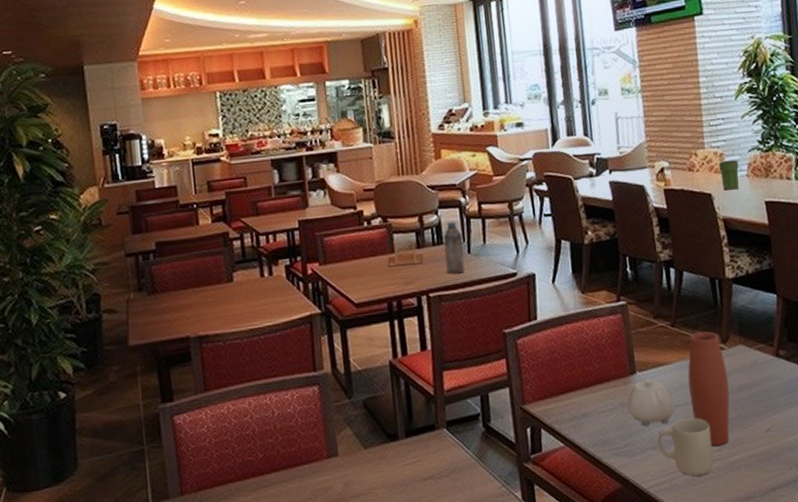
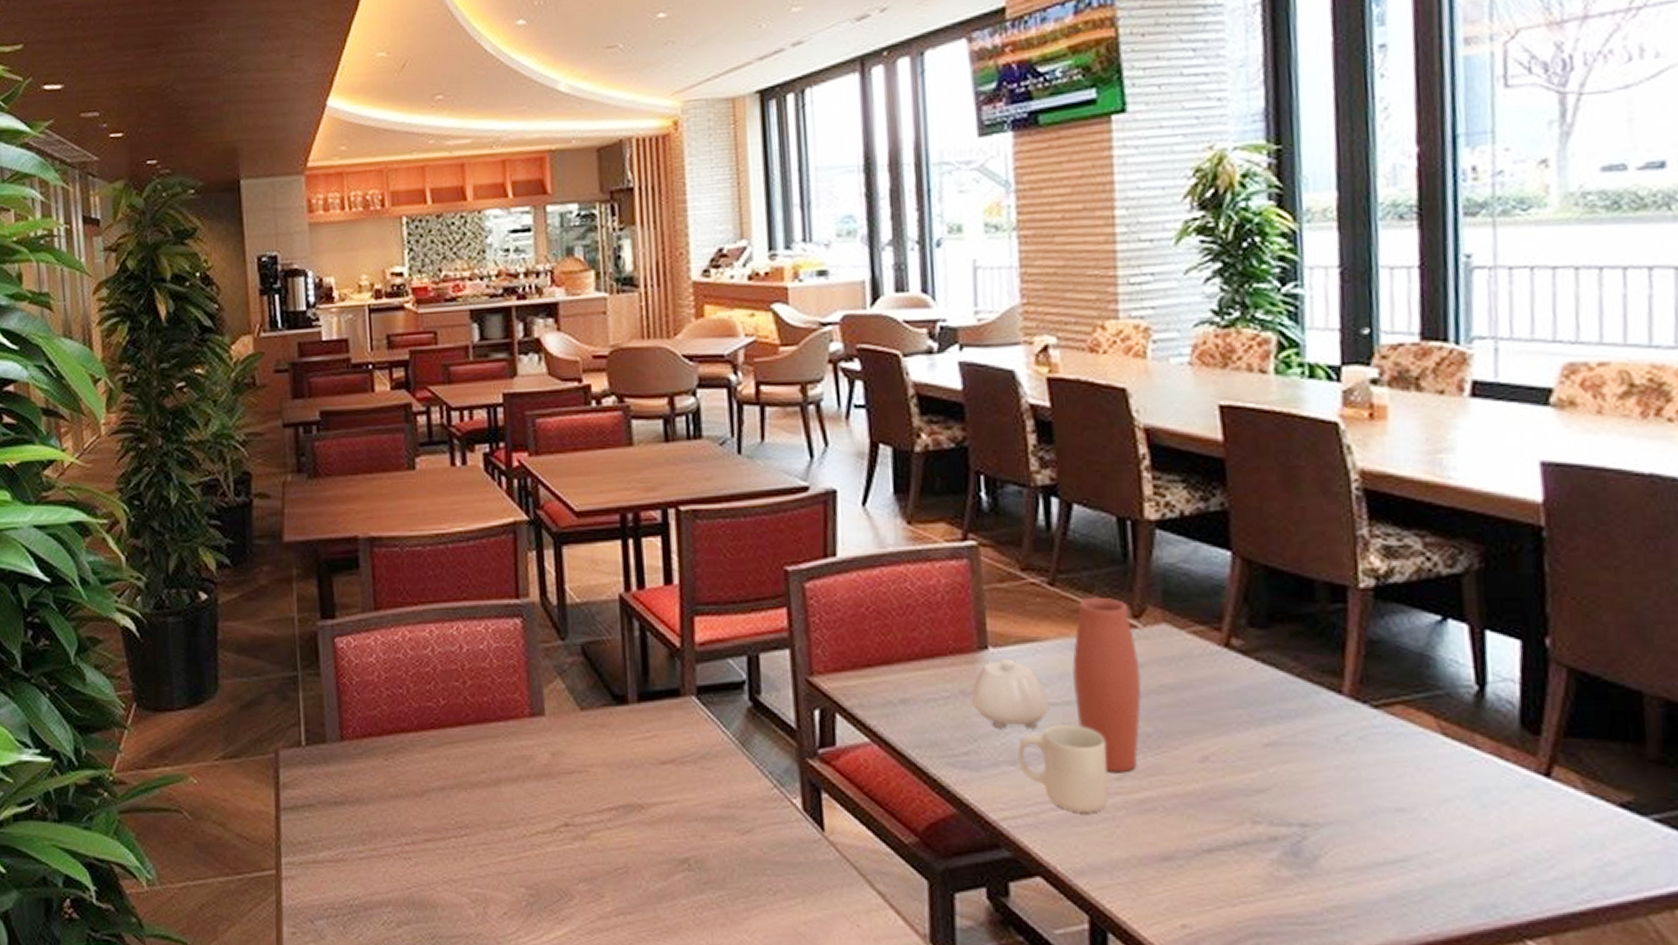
napkin holder: present [388,238,423,267] -> none [623,427,672,465]
water bottle: present [443,221,465,275] -> none [703,407,733,482]
cup: present [719,160,739,191] -> none [1142,338,1176,386]

